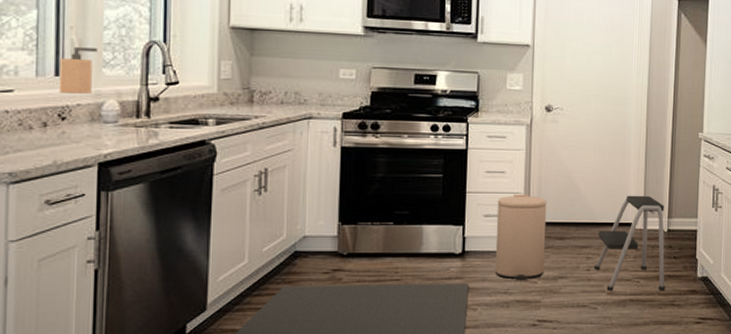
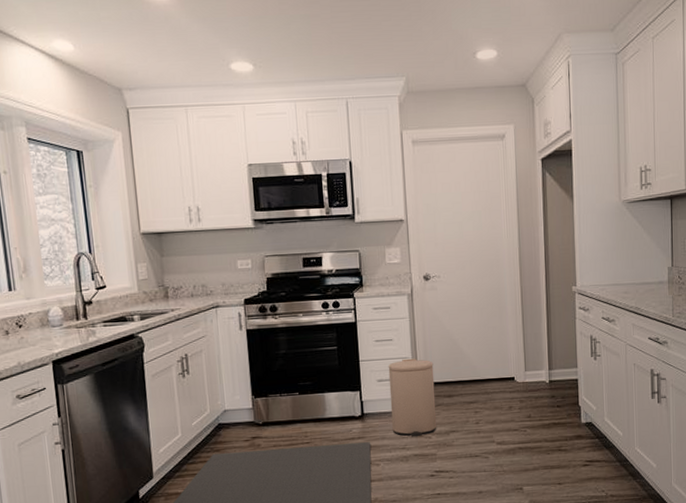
soap dispenser: present [59,47,98,94] -> none [11,264,39,305]
step stool: present [593,195,665,291] -> none [482,350,551,441]

